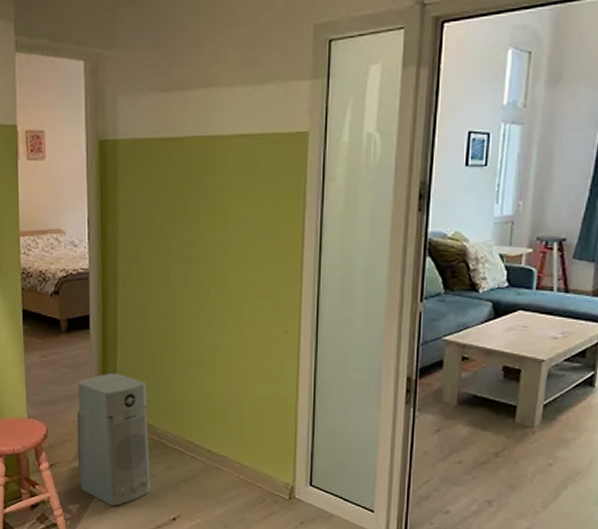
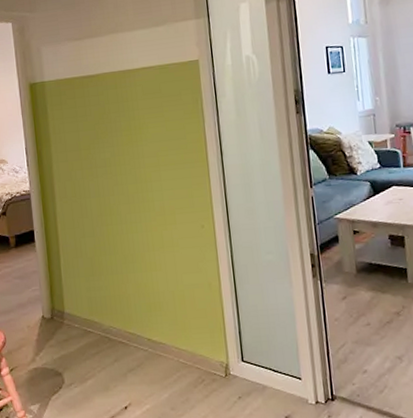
air purifier: present [76,374,150,506] -> none [29,279,102,402]

